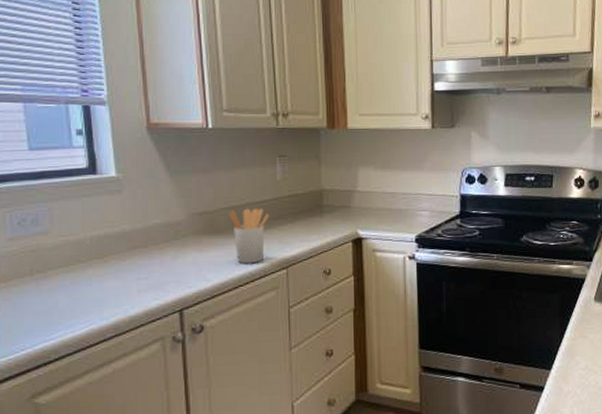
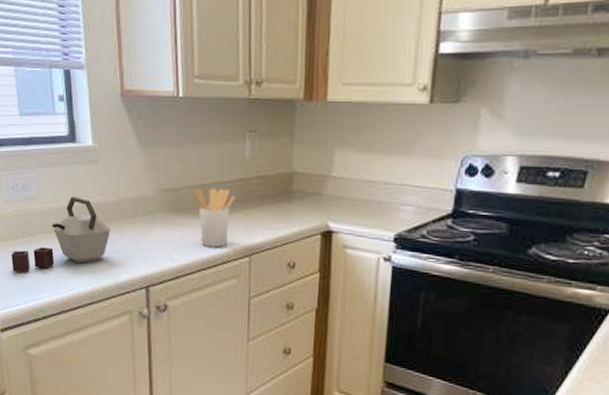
kettle: none [15,227,138,314] -> present [11,196,111,272]

